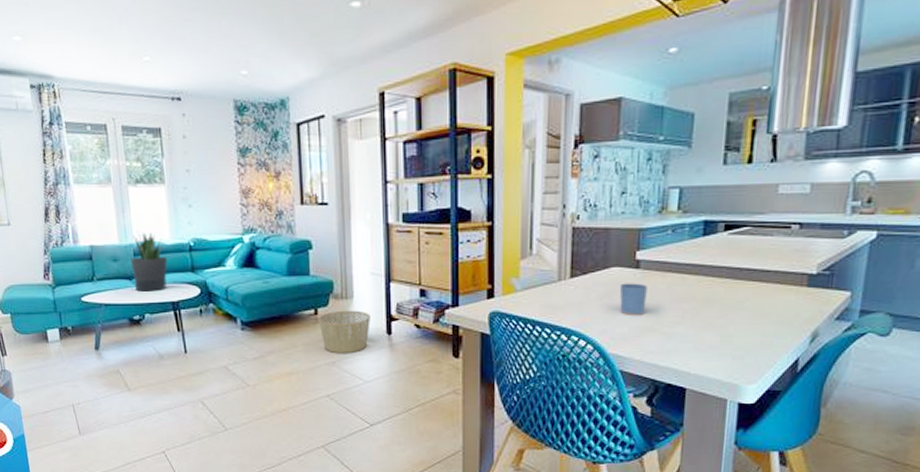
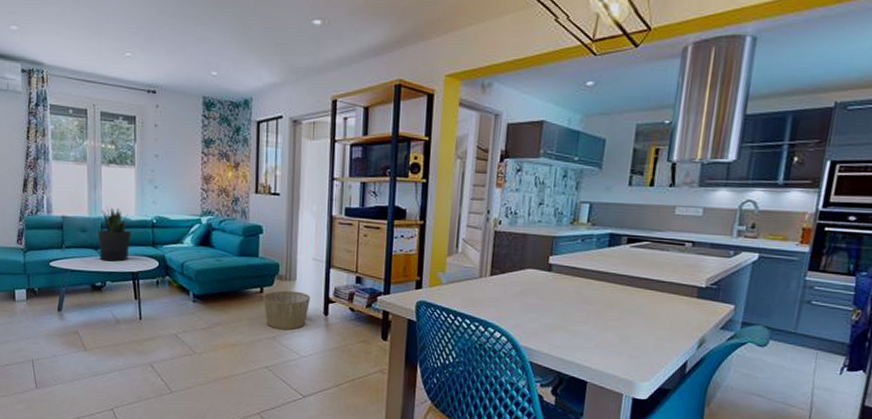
mug: present [620,283,647,315] -> none [532,283,557,313]

